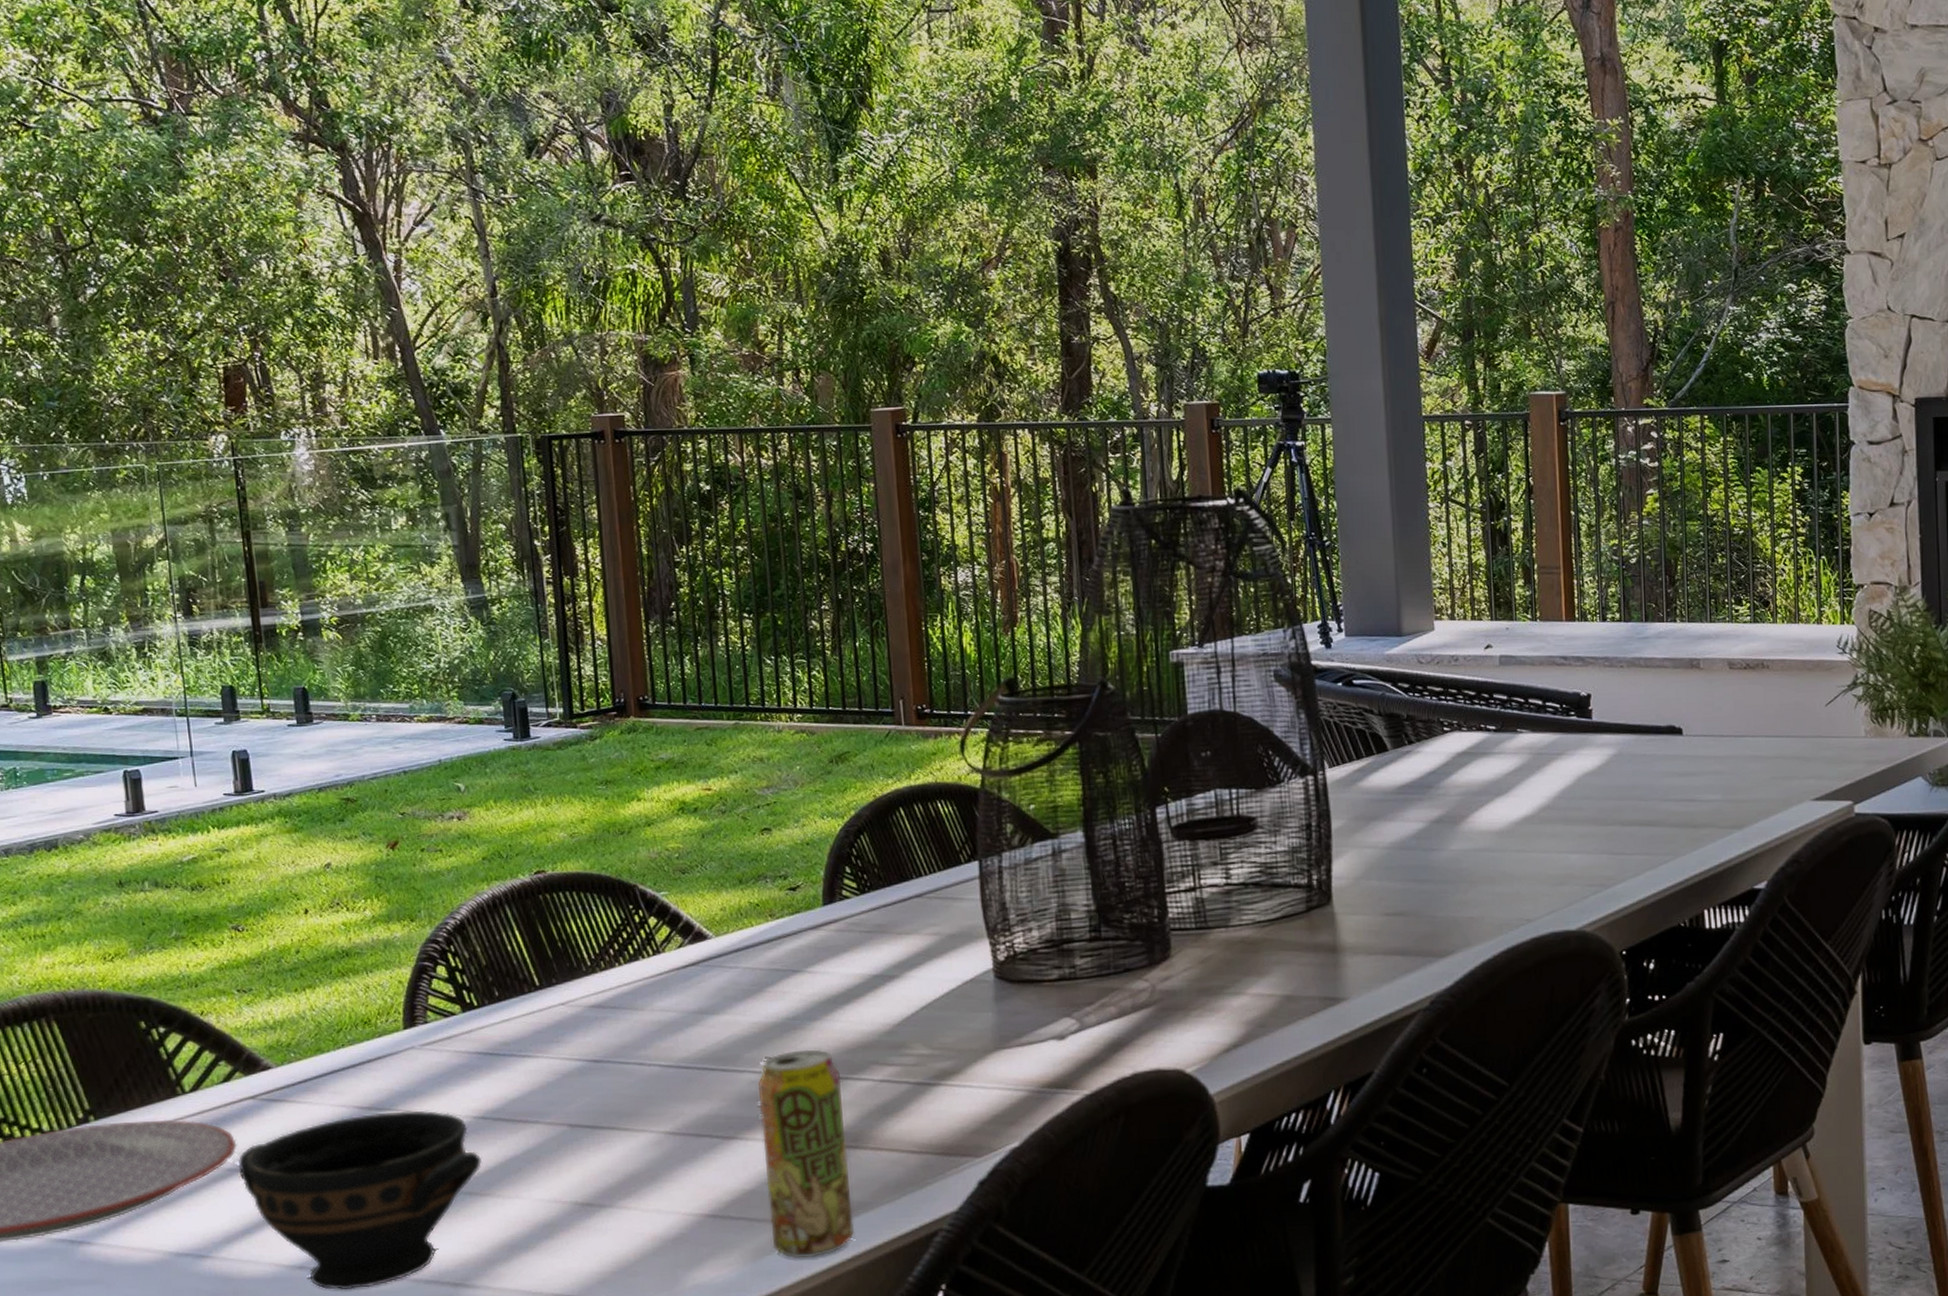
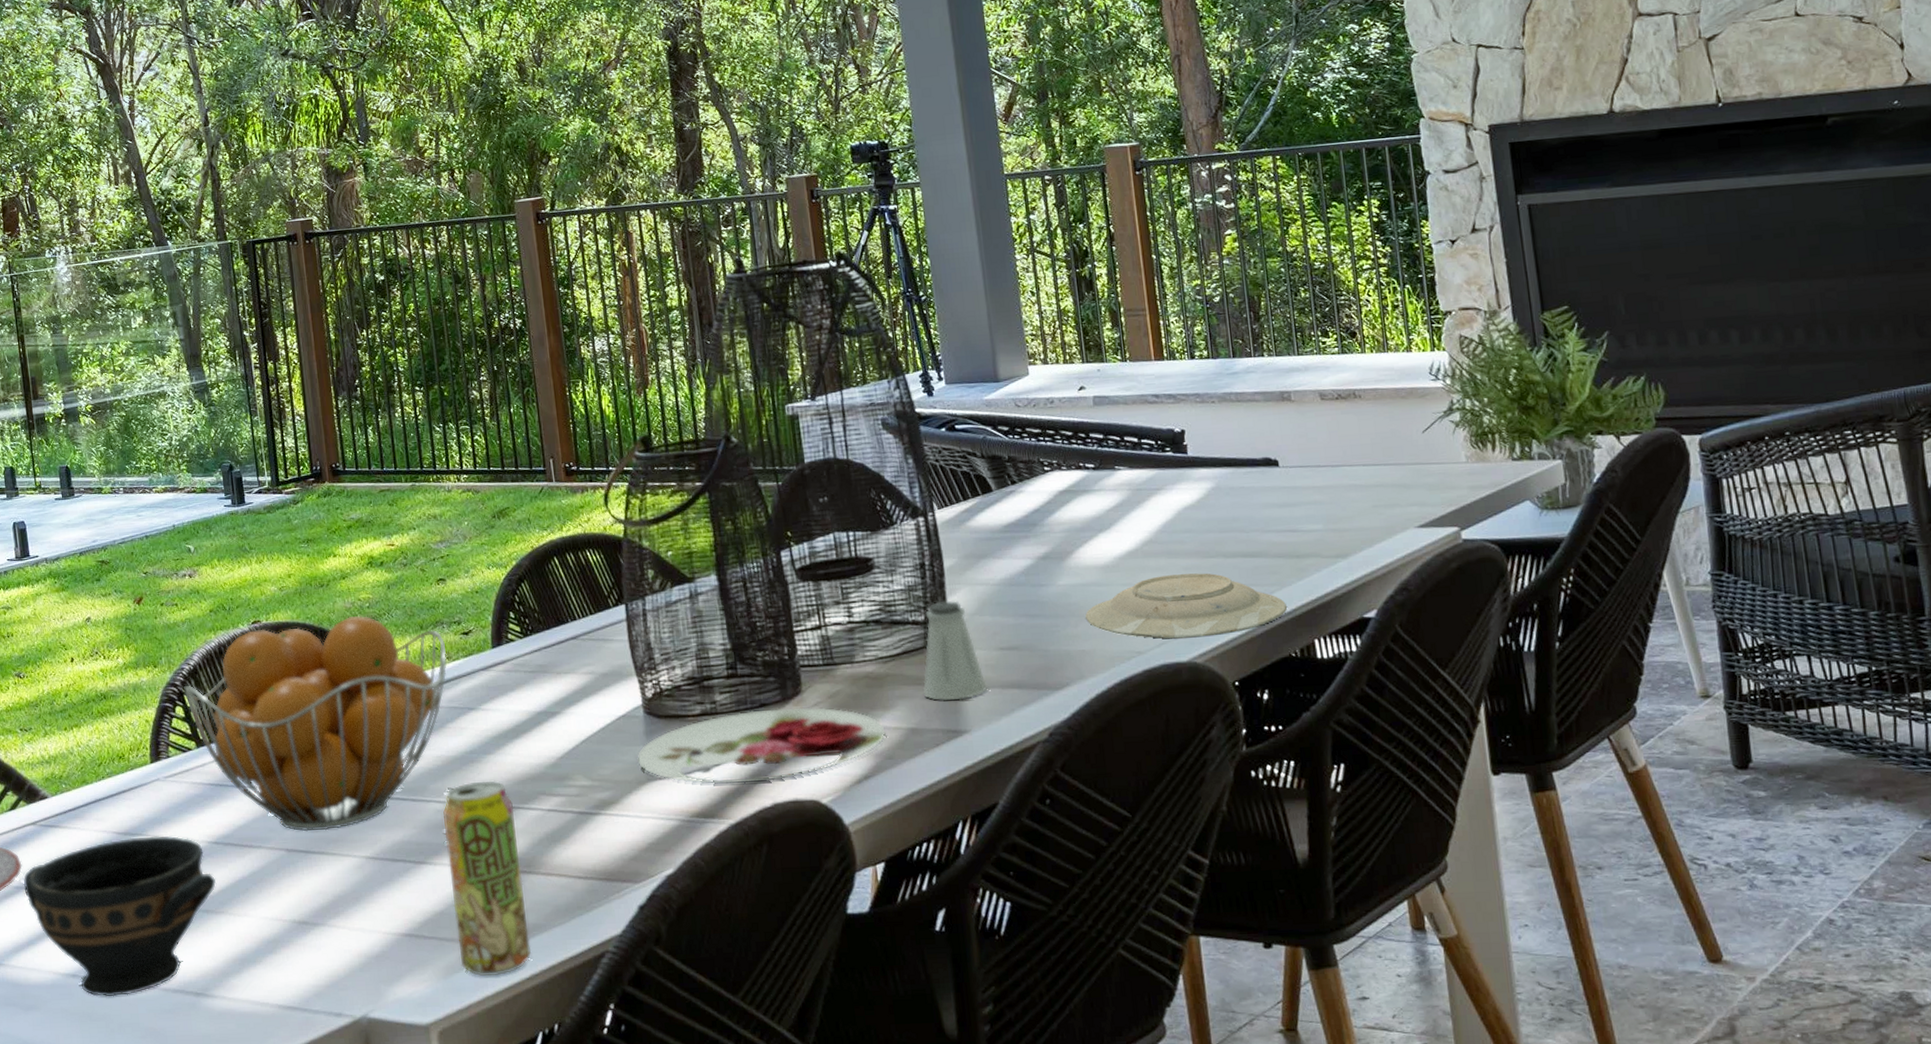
fruit basket: none [448,866,770,1105] -> present [184,615,448,832]
plate: none [984,972,1259,1053] -> present [637,707,886,784]
saltshaker: none [1301,863,1370,968] -> present [922,600,988,701]
plate: none [1476,840,1680,907] -> present [1085,573,1288,639]

